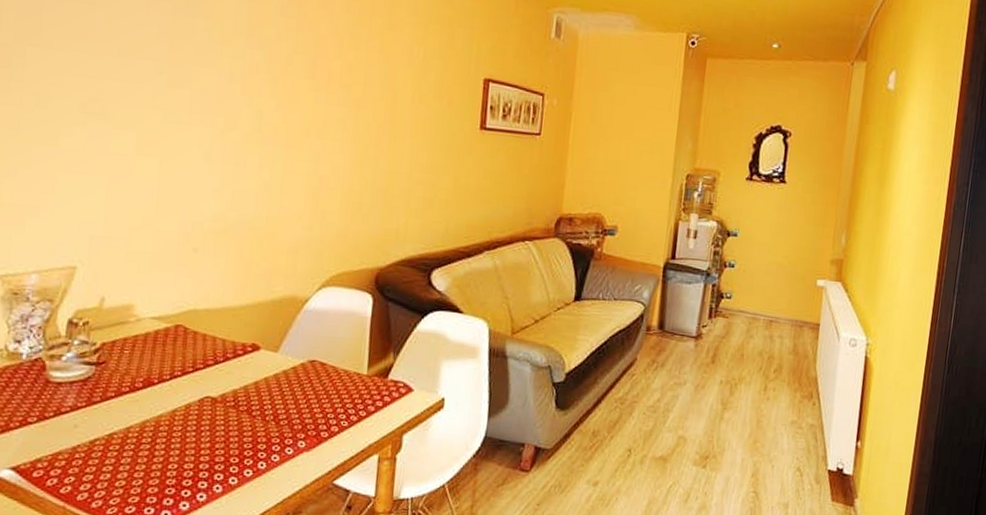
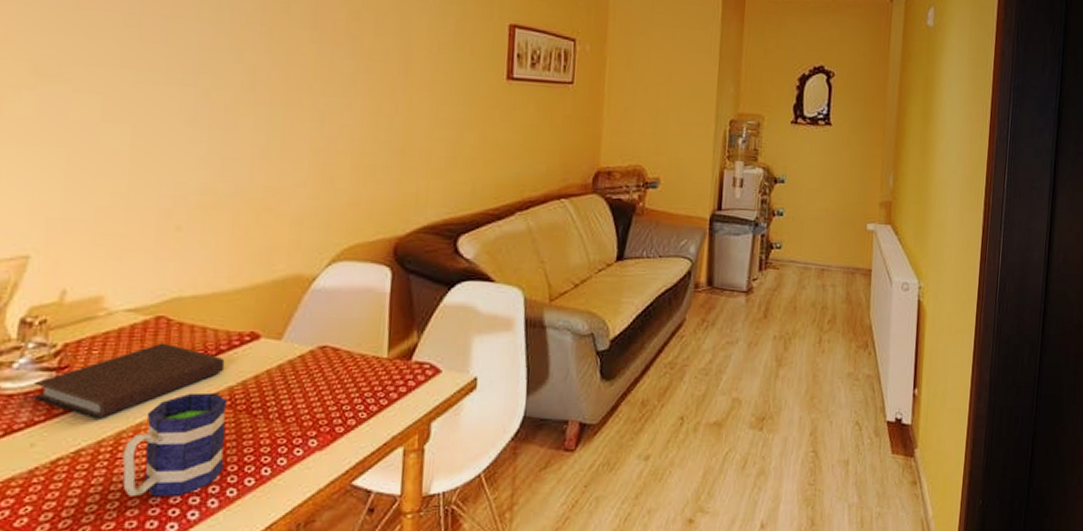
notebook: none [77,347,231,409] -> present [33,343,225,419]
mug: none [145,392,232,480] -> present [122,392,228,497]

